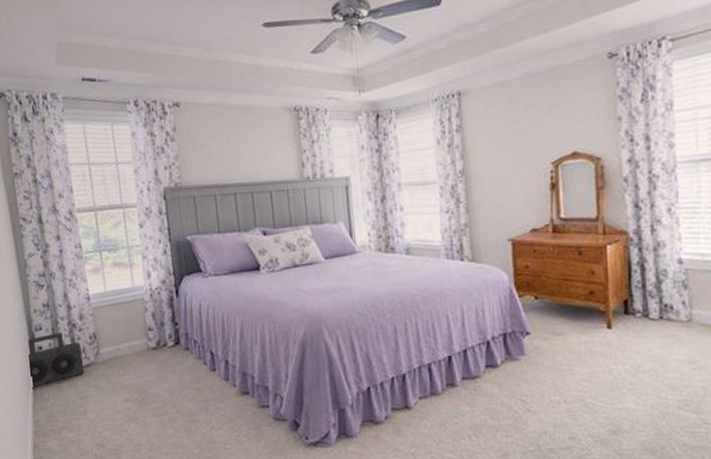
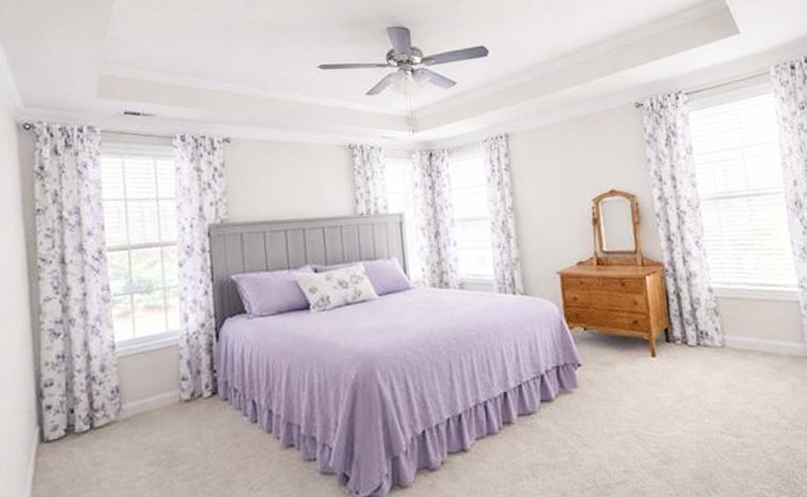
speaker: present [27,332,85,388] -> none [32,387,102,457]

